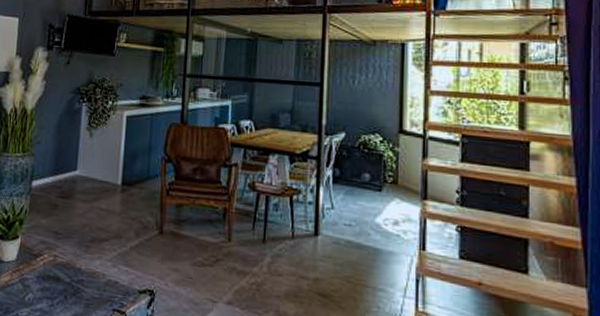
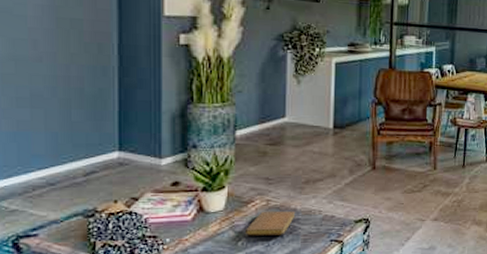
notebook: none [31,266,80,296] -> present [244,210,296,236]

